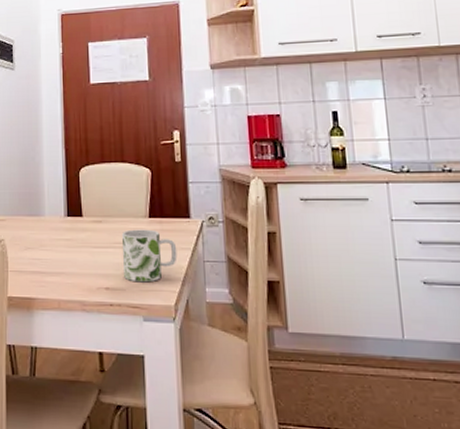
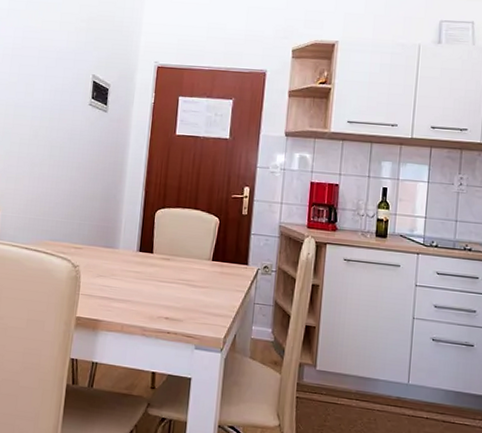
mug: present [121,229,177,283] -> none [183,269,233,317]

